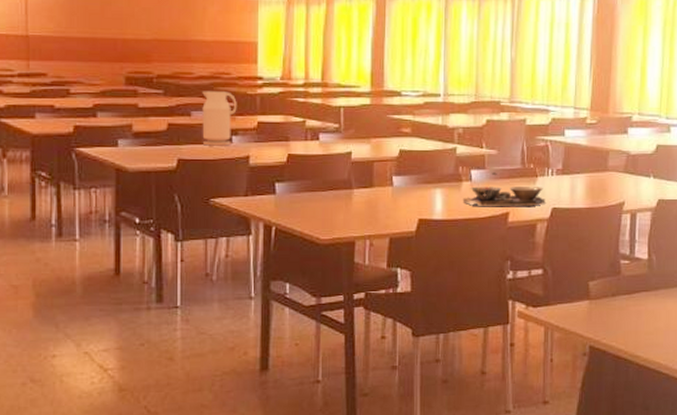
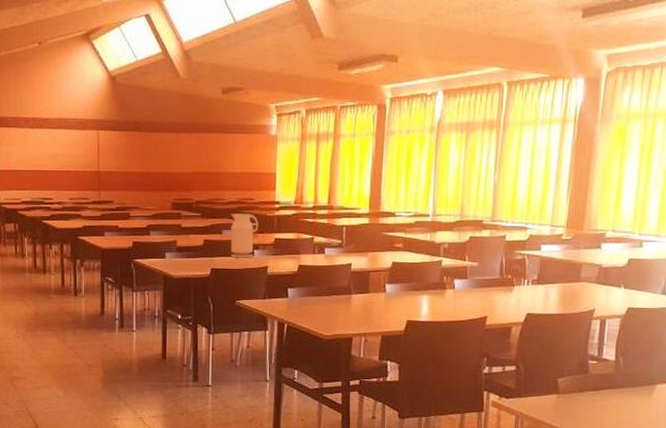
food tray: present [462,172,546,207] -> none [446,282,521,313]

